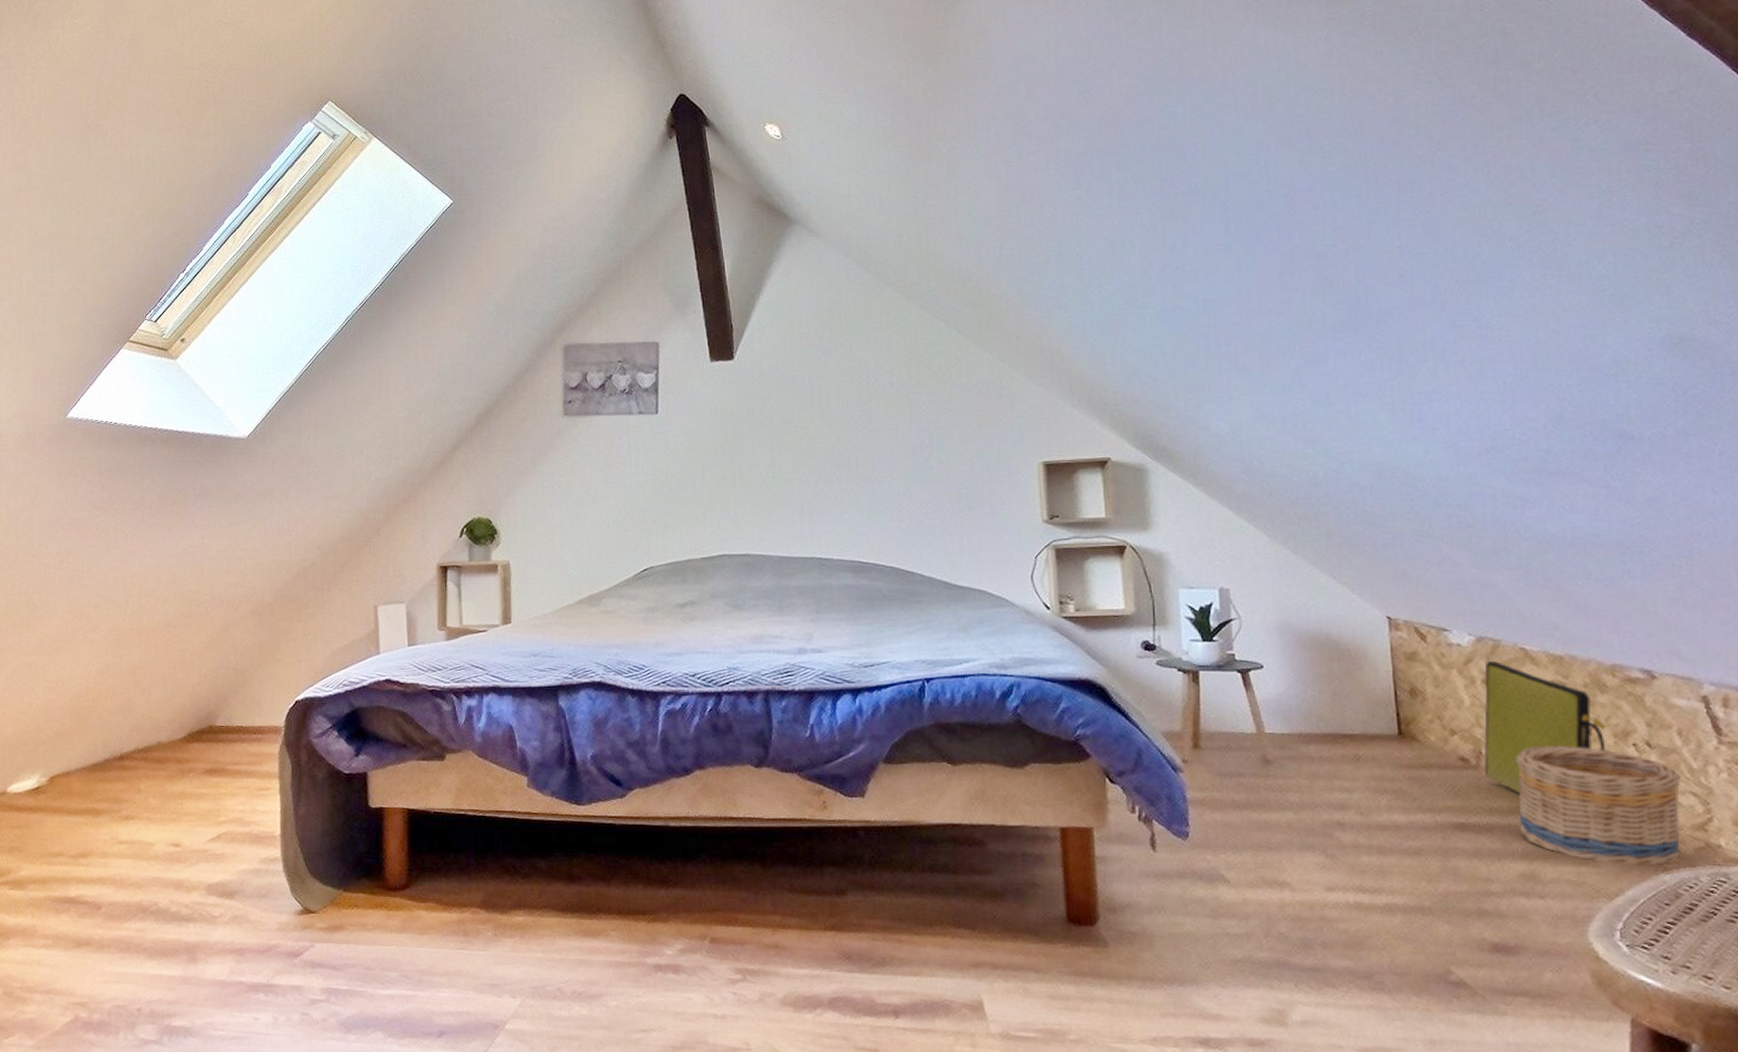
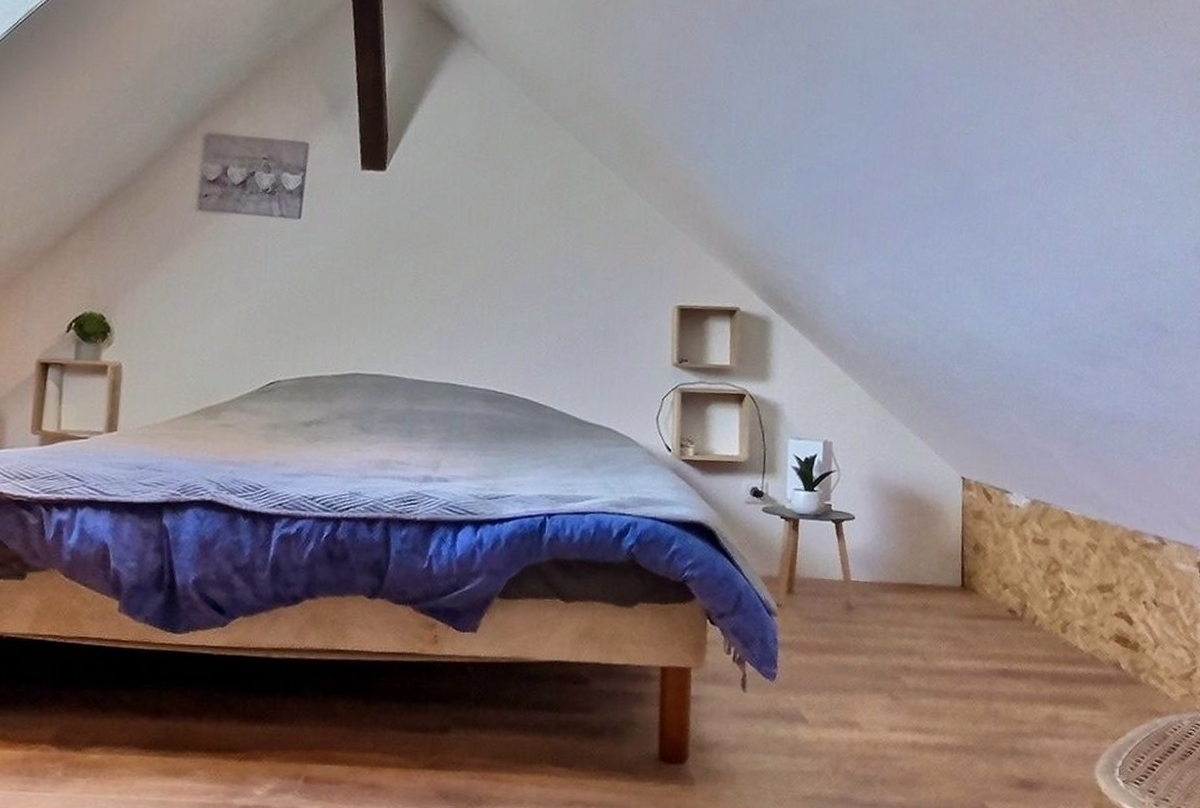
bag: present [1483,661,1606,794] -> none [1027,522,1124,644]
basket: present [1516,746,1681,866] -> none [1050,601,1177,710]

